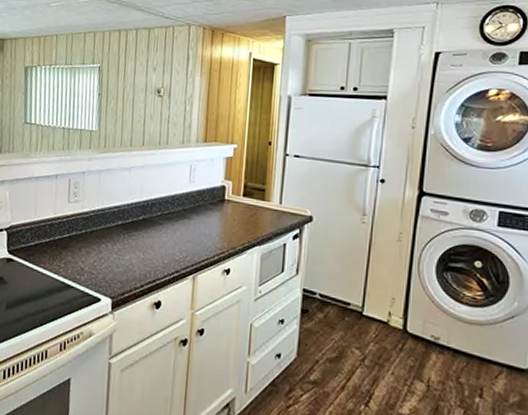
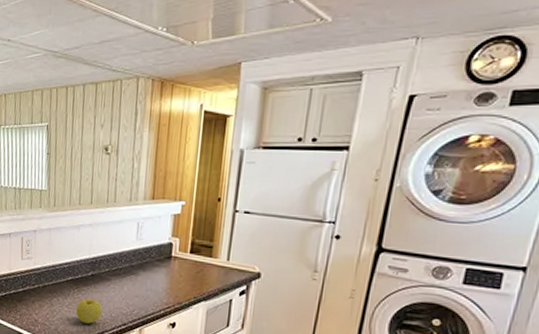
apple: none [126,244,154,272] -> present [76,299,102,324]

